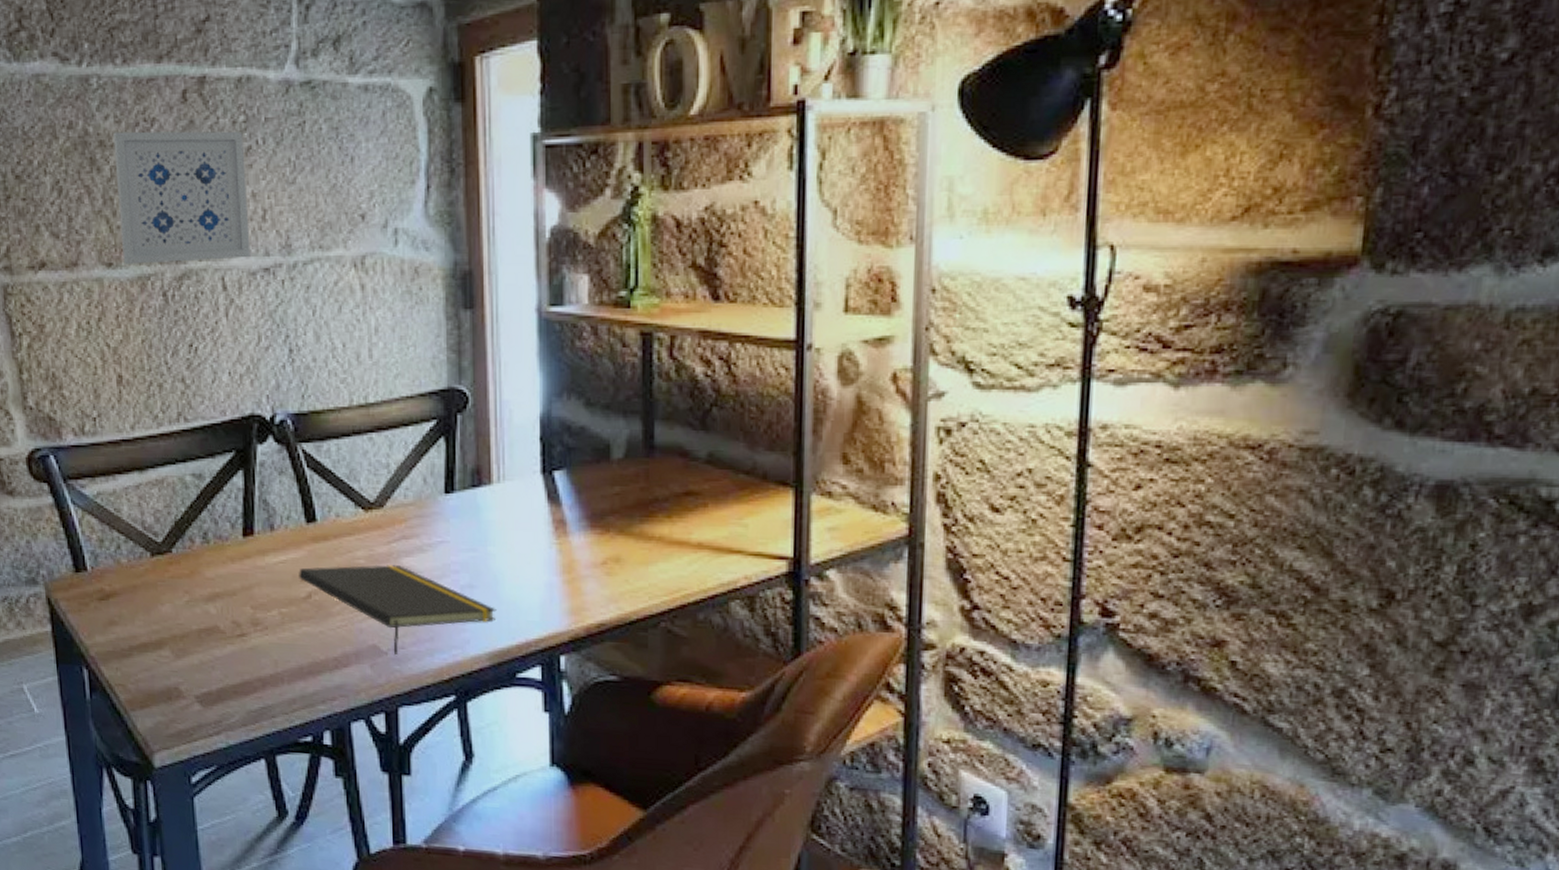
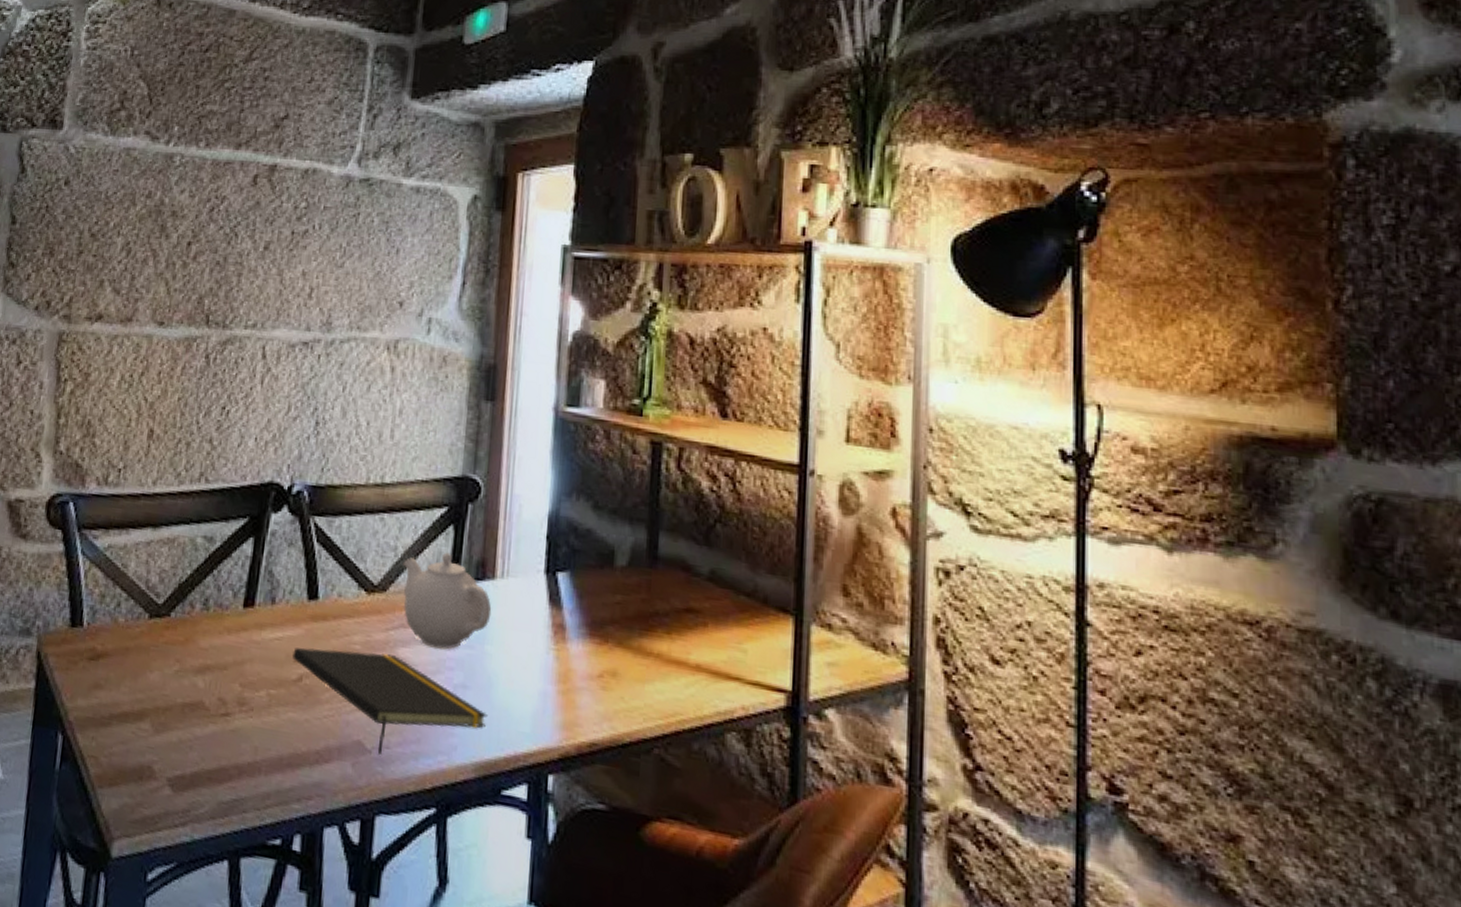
wall art: present [113,131,251,264] -> none [174,205,302,331]
teapot: none [397,464,491,555] -> present [403,552,492,650]

